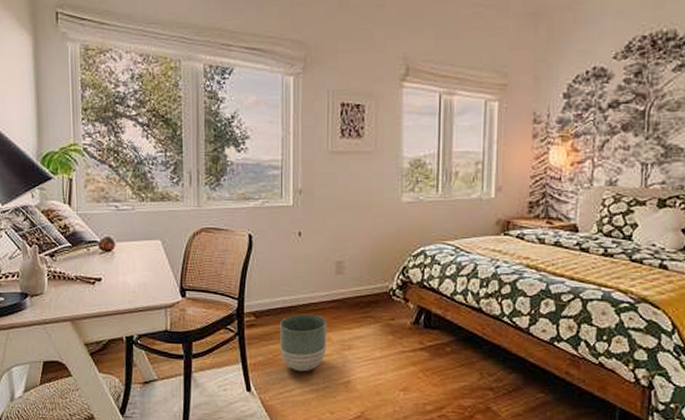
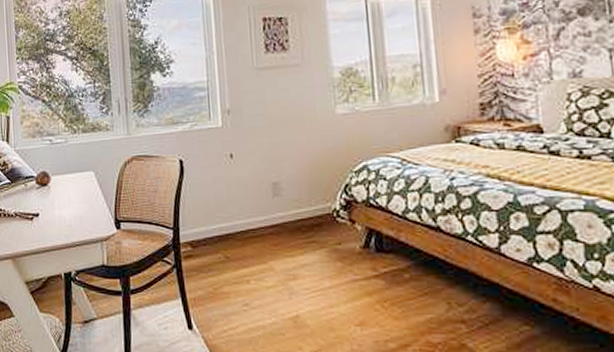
planter: present [280,313,327,372] -> none [218,241,270,306]

